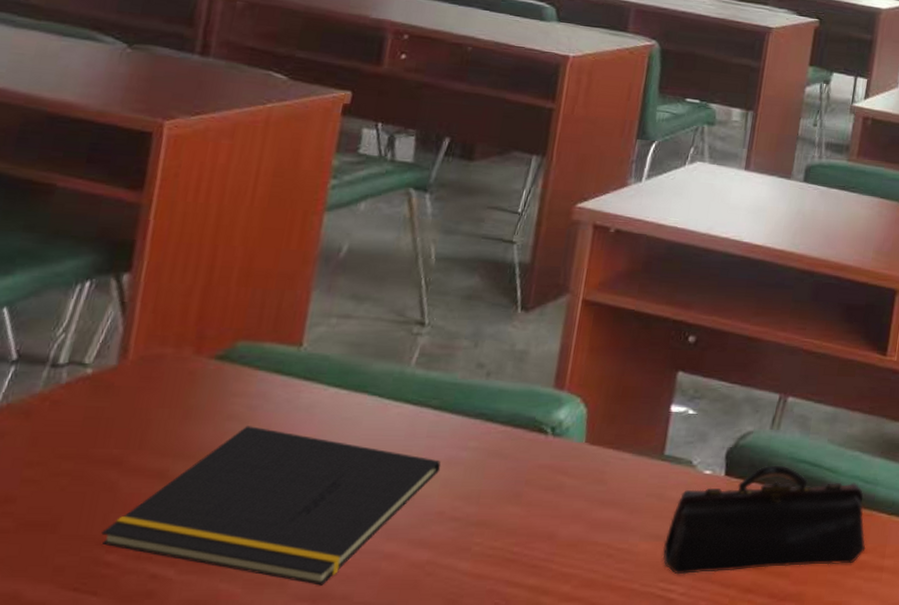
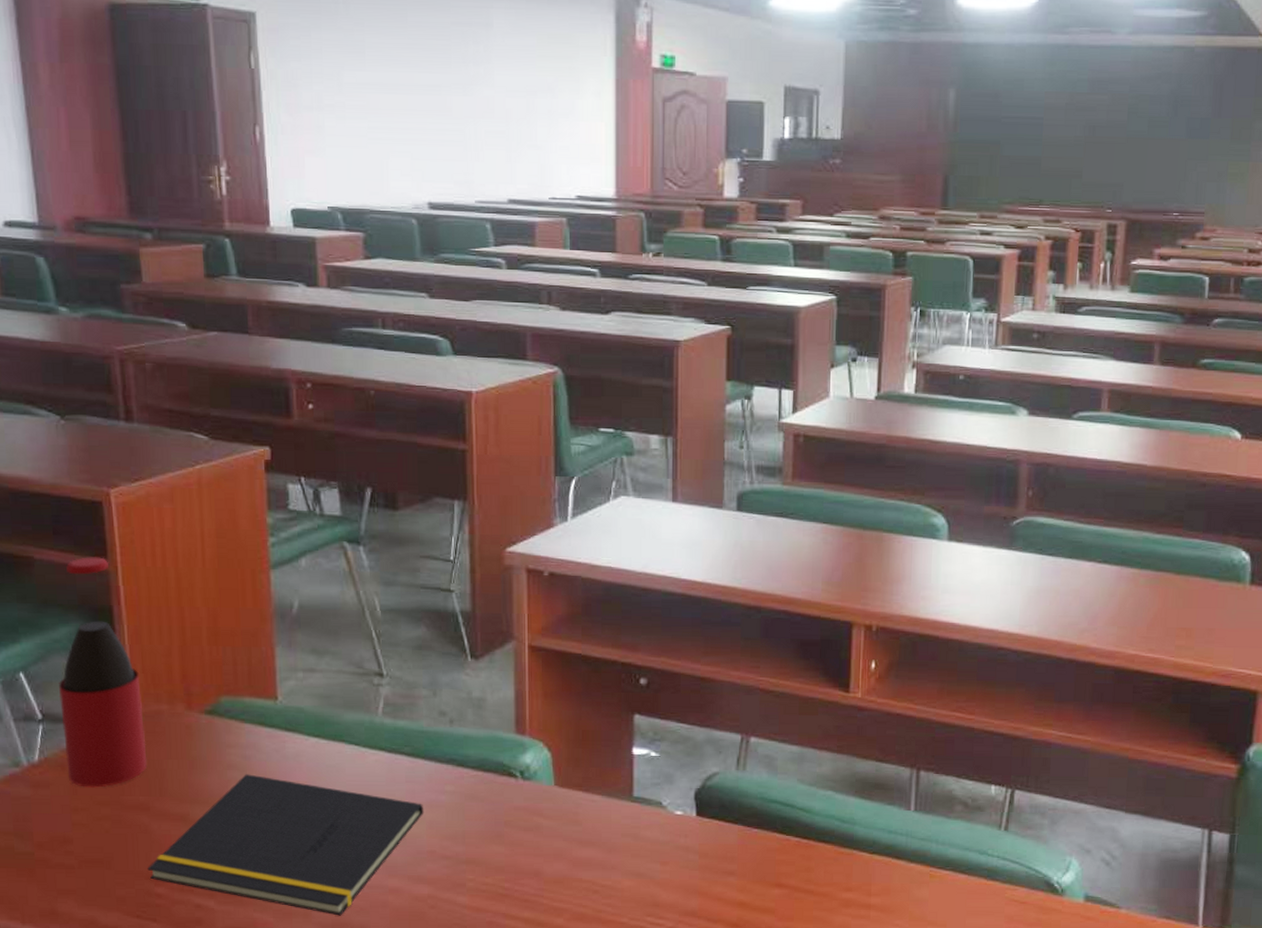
bottle: none [31,188,149,439] -> present [58,557,148,788]
pencil case: present [663,465,866,575] -> none [645,805,850,910]

